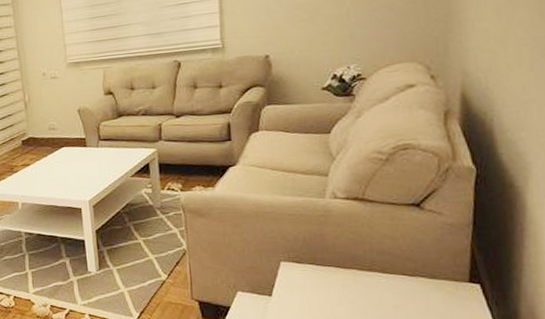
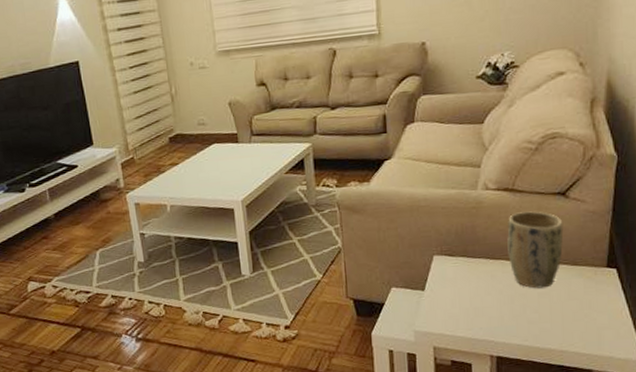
plant pot: none [358,221,420,300] -> present [507,211,564,289]

